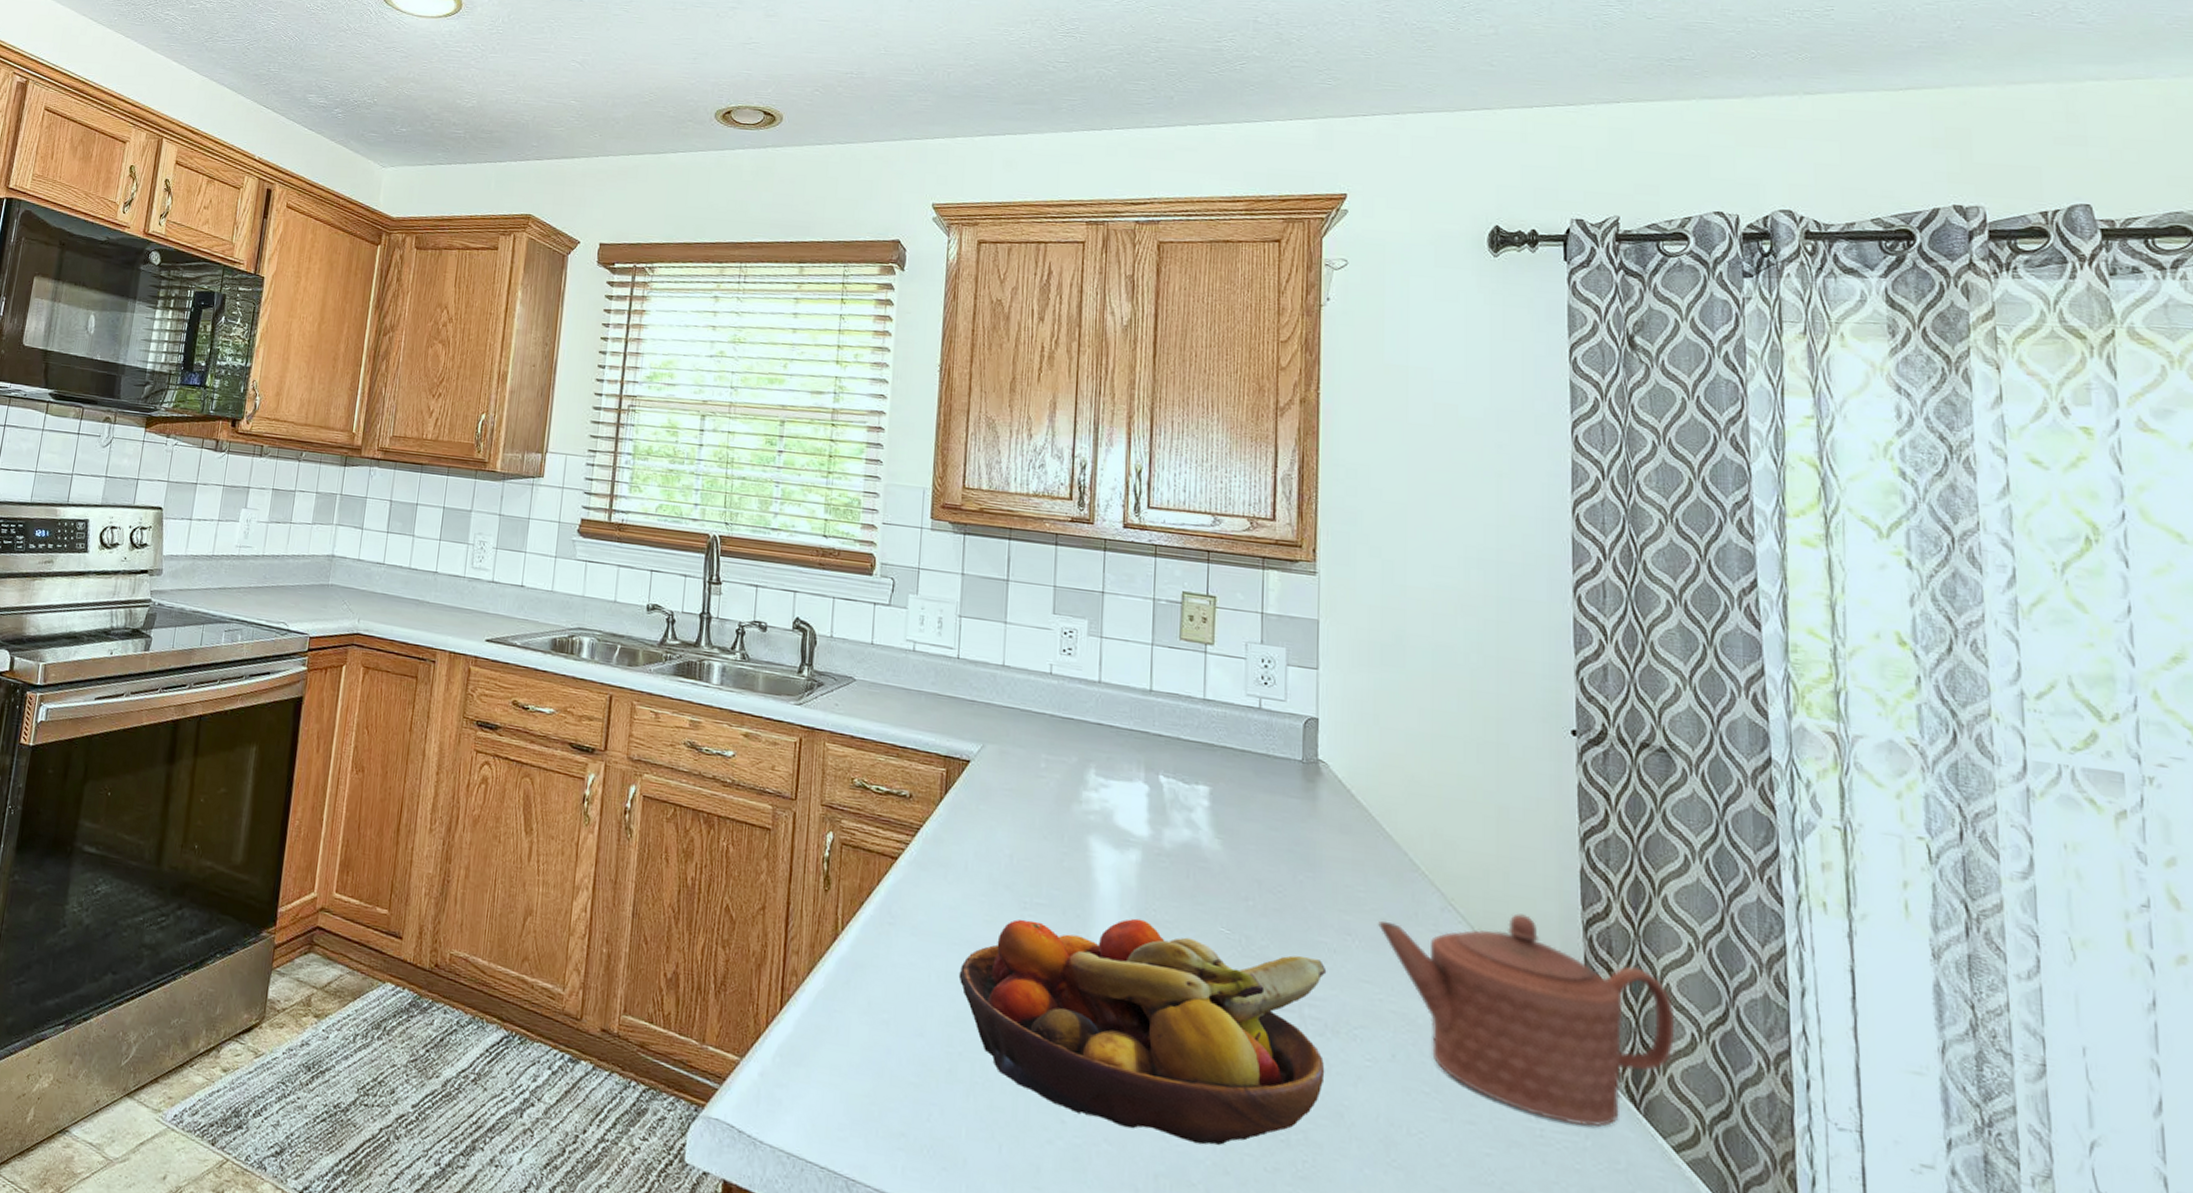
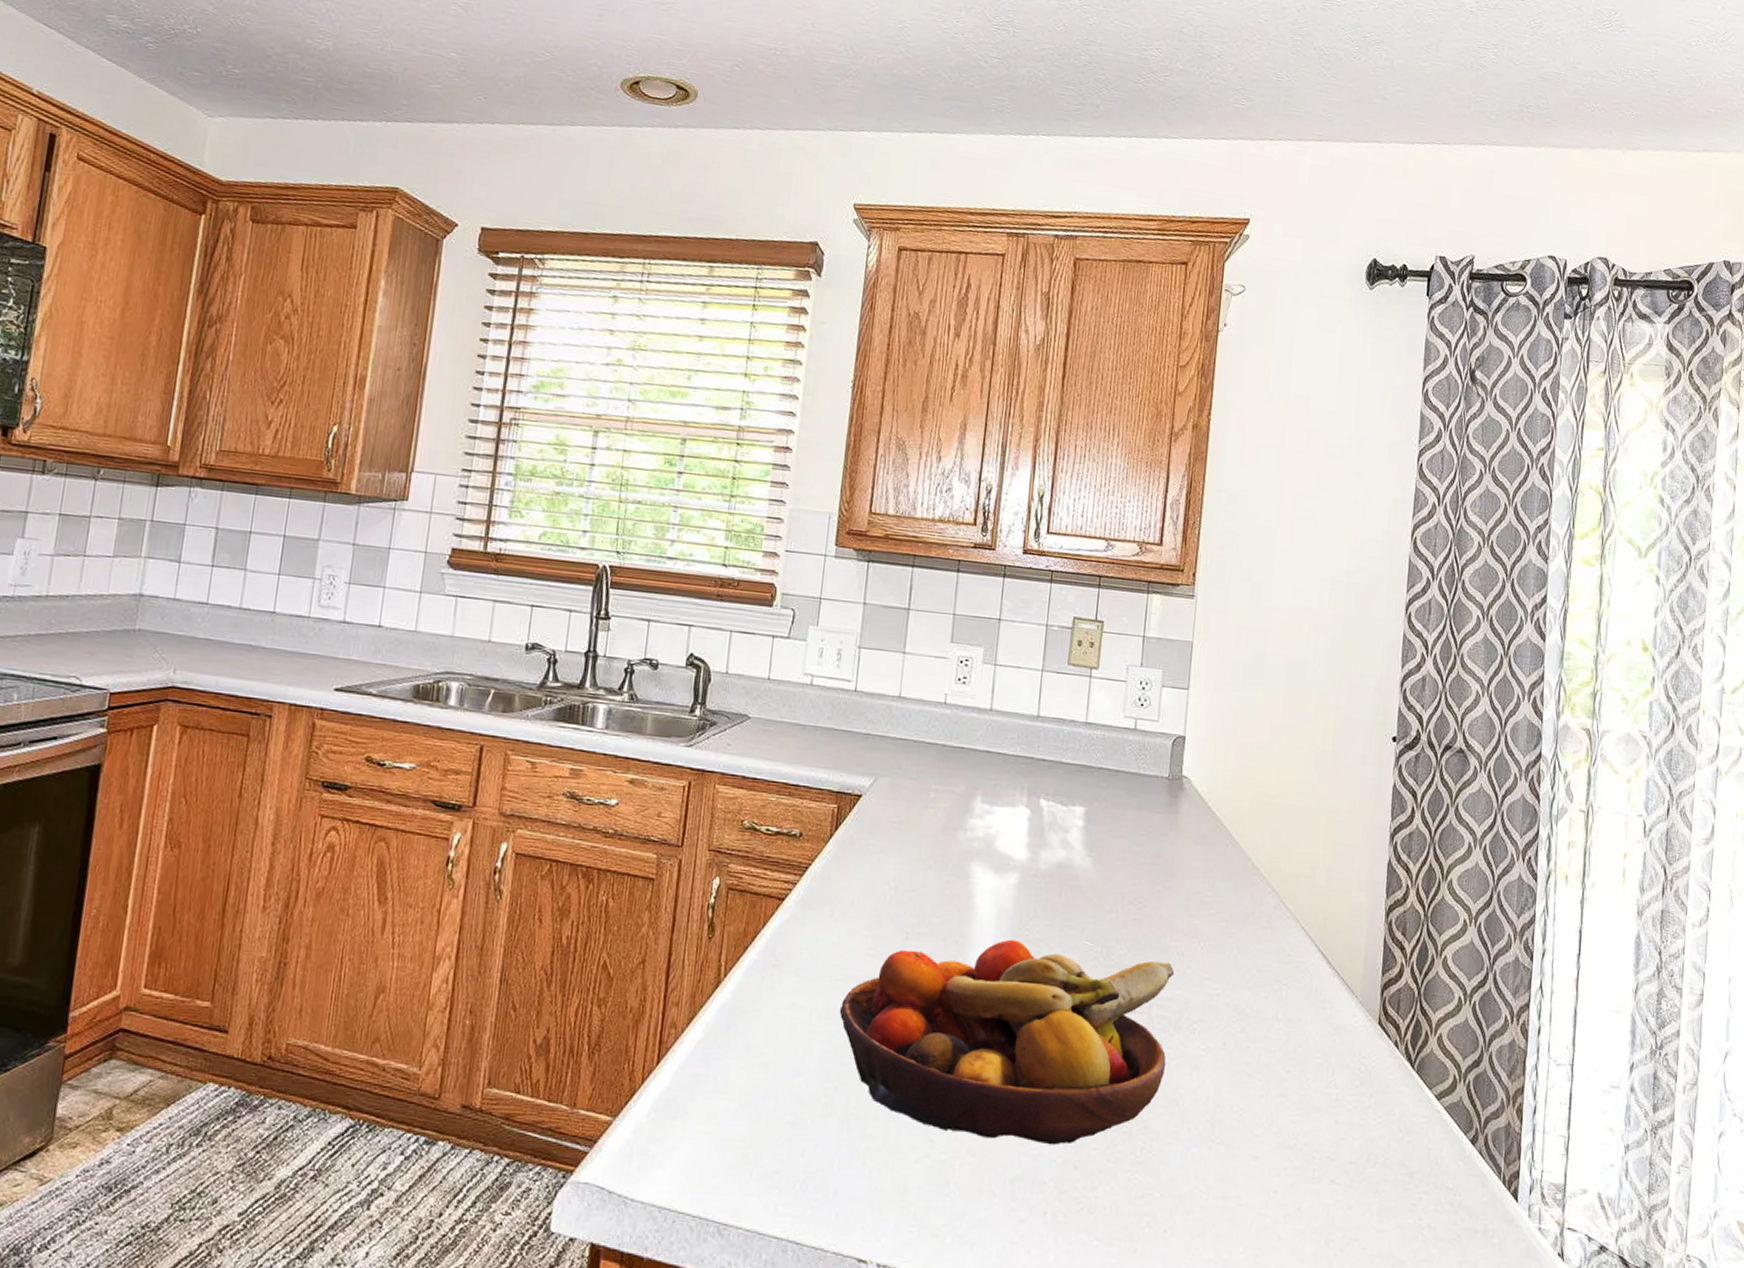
teapot: present [1378,913,1676,1127] -> none [1221,905,1448,1087]

